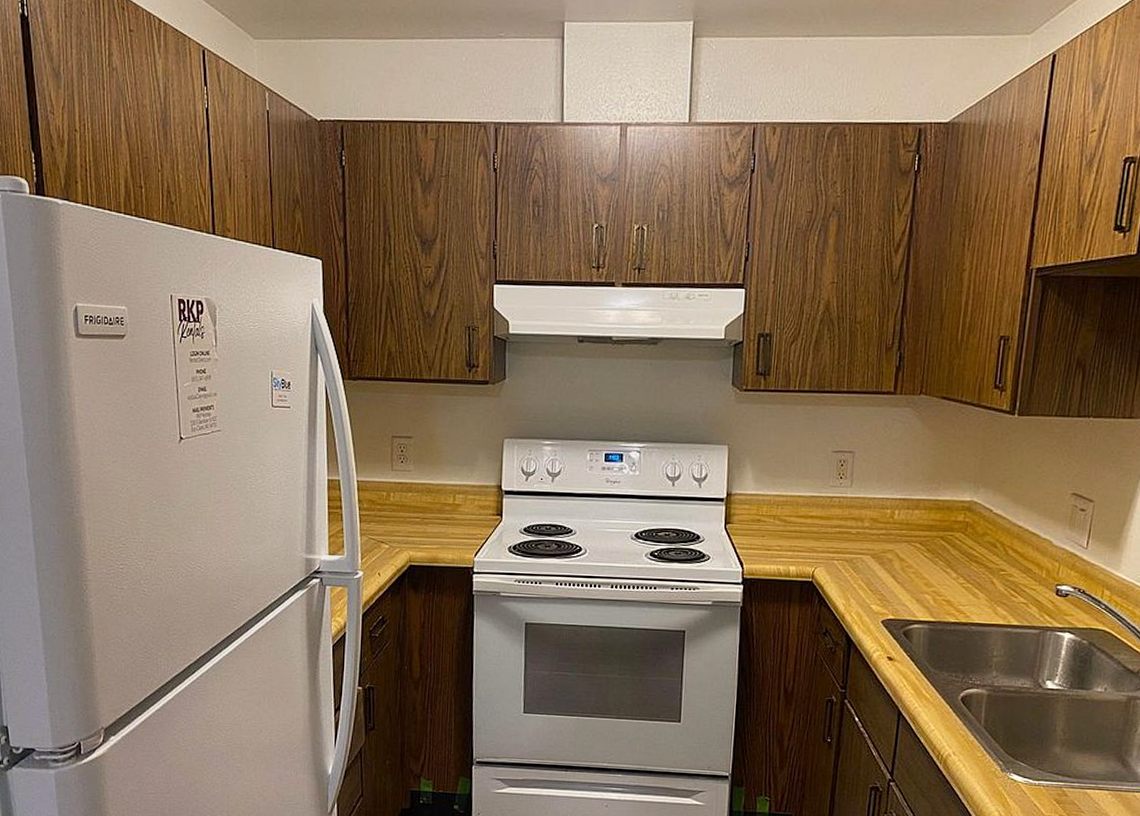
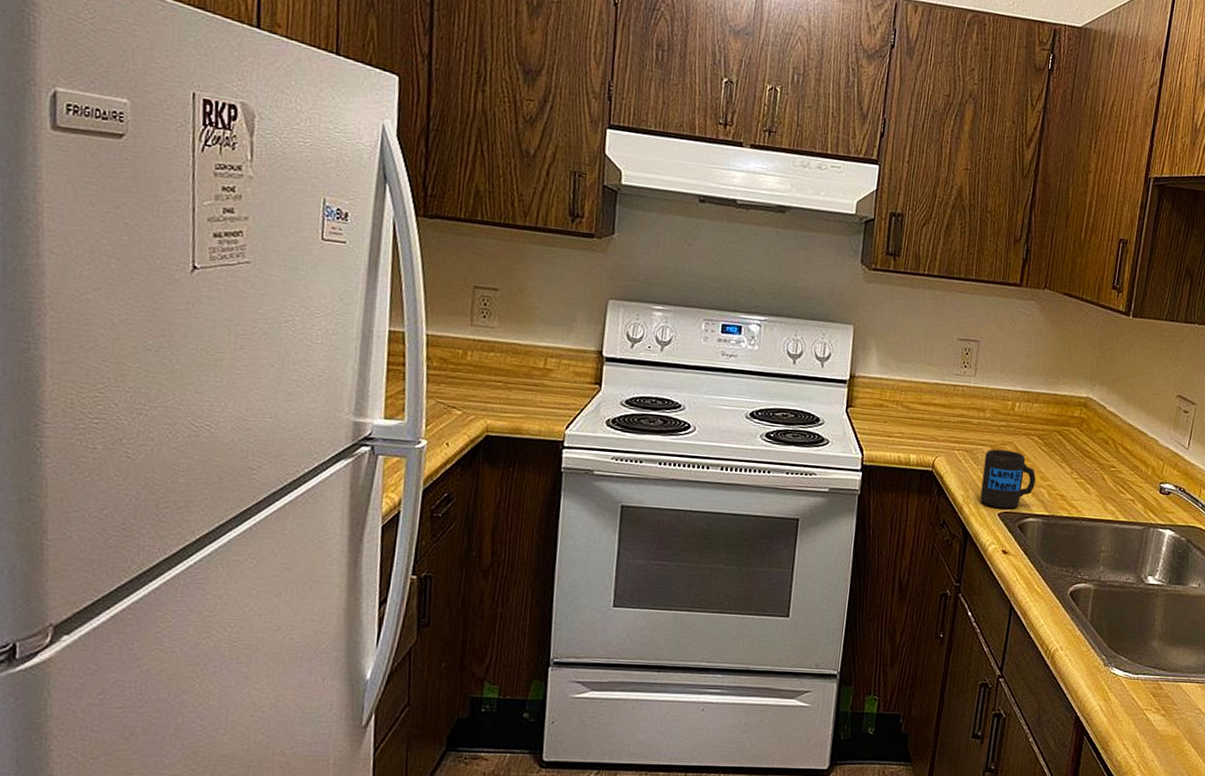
mug: none [862,557,920,616] -> present [980,449,1036,509]

